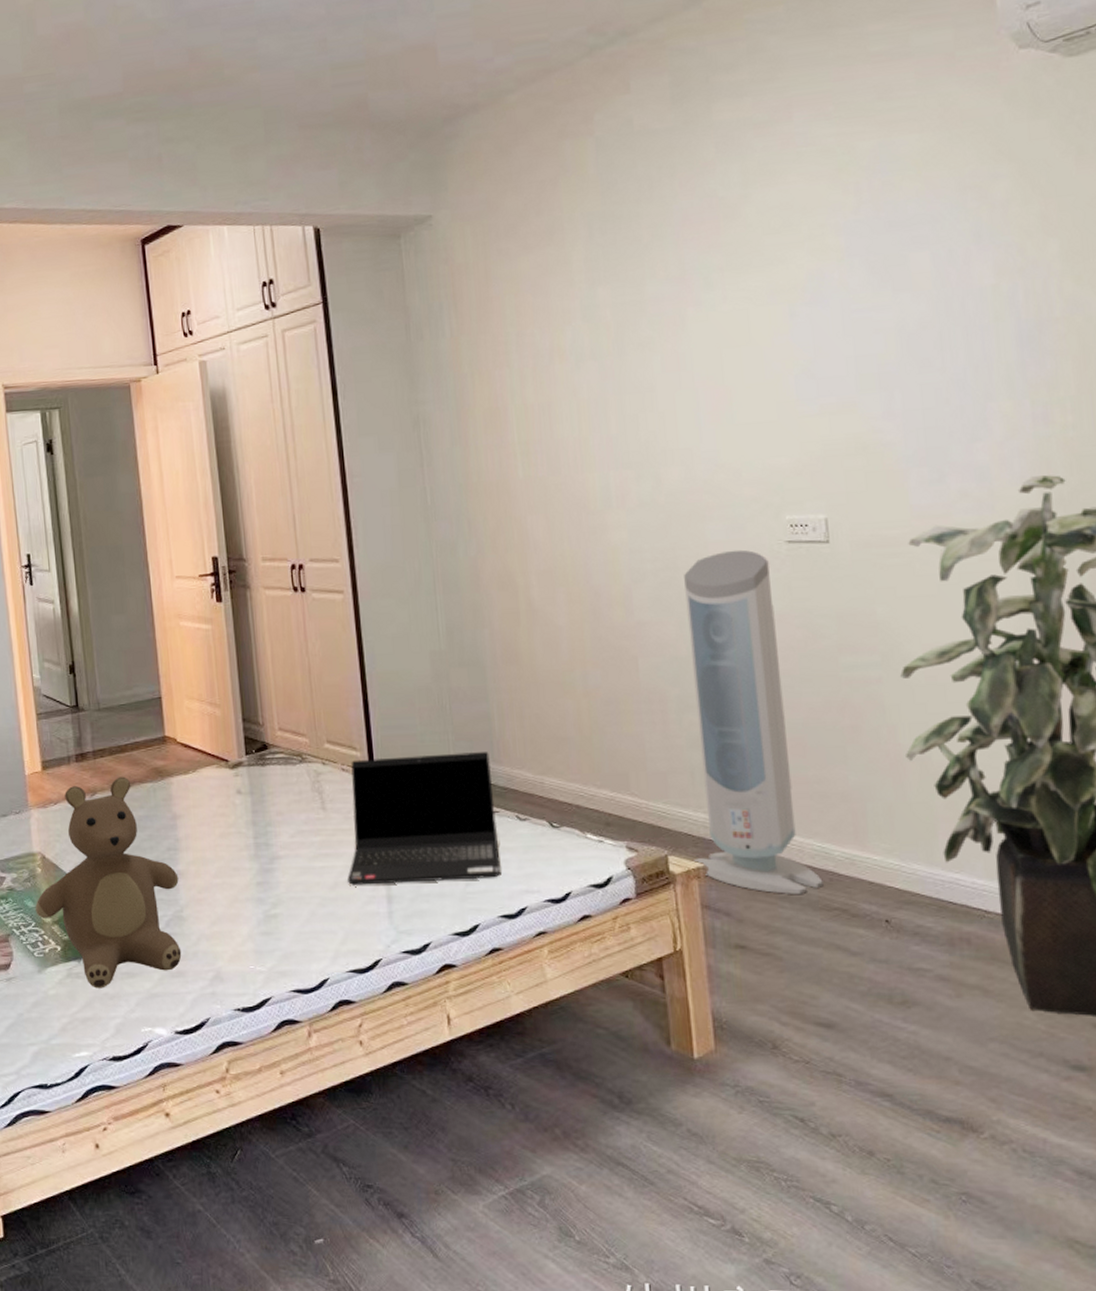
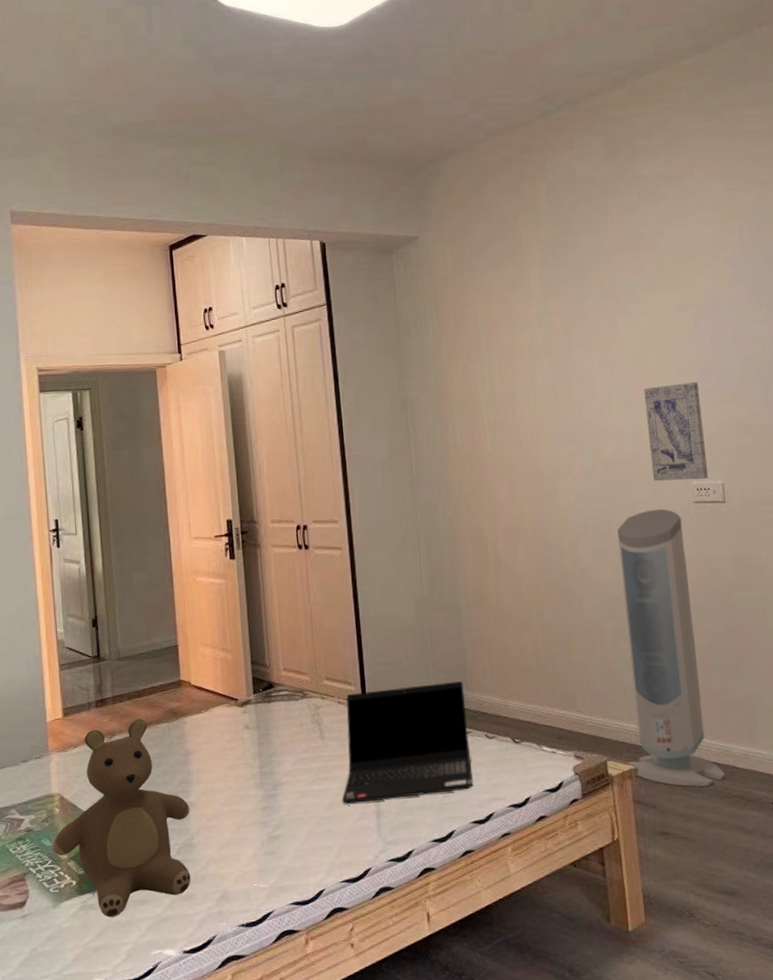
wall art: none [720,388,807,516] -> present [643,382,709,482]

